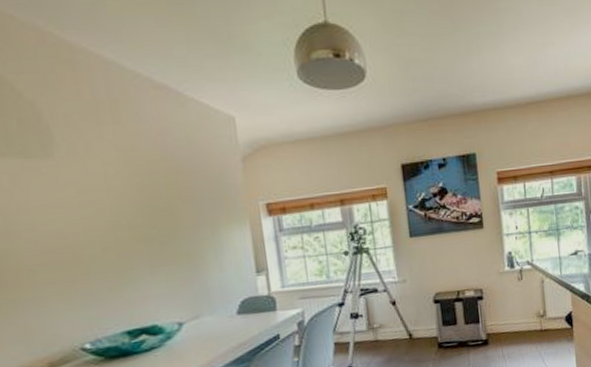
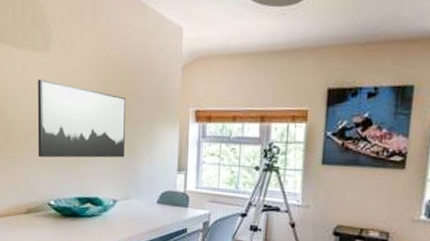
wall art: none [40,193,185,293] -> present [37,80,127,158]

